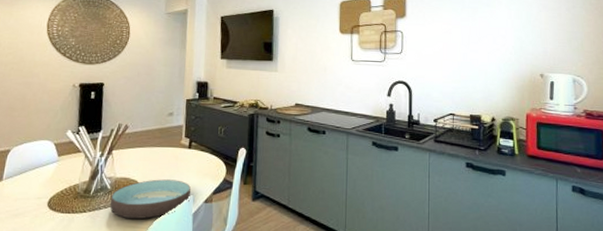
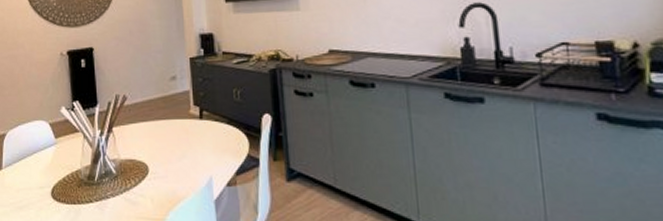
bowl: present [110,179,191,220] -> none [117,159,210,210]

